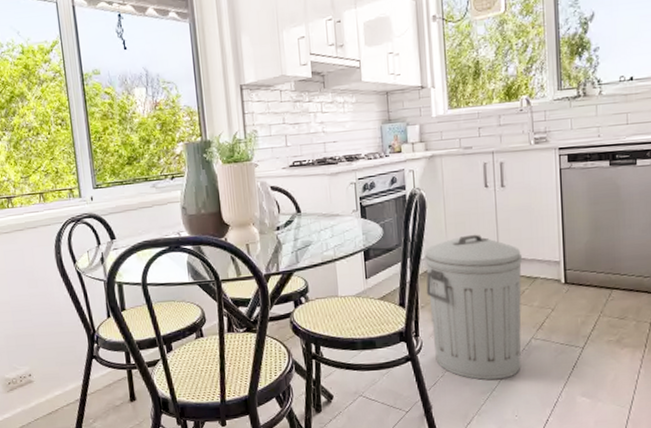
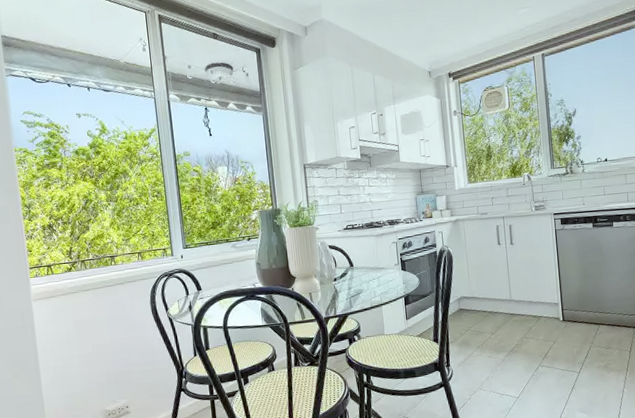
trash can: present [424,234,523,380] -> none [452,282,532,401]

